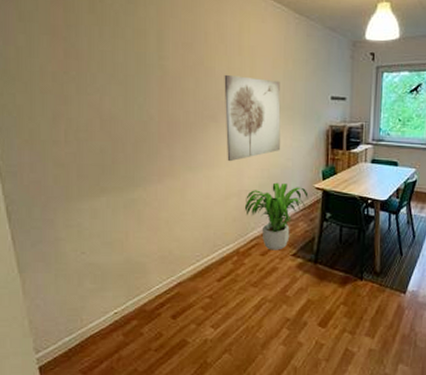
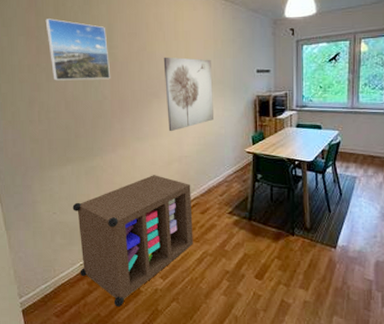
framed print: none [76,16,159,97] -> present [45,18,111,81]
storage cabinet: none [106,210,251,361] -> present [72,175,193,307]
potted plant: present [244,182,309,250] -> none [185,148,241,209]

